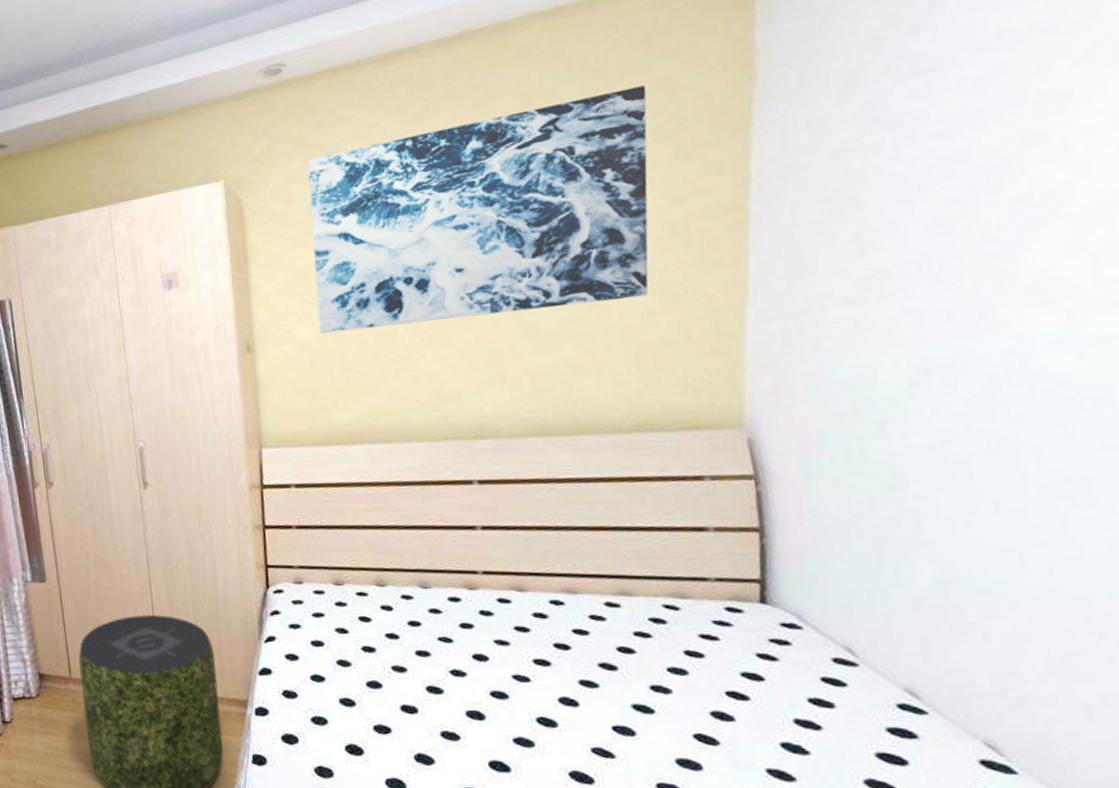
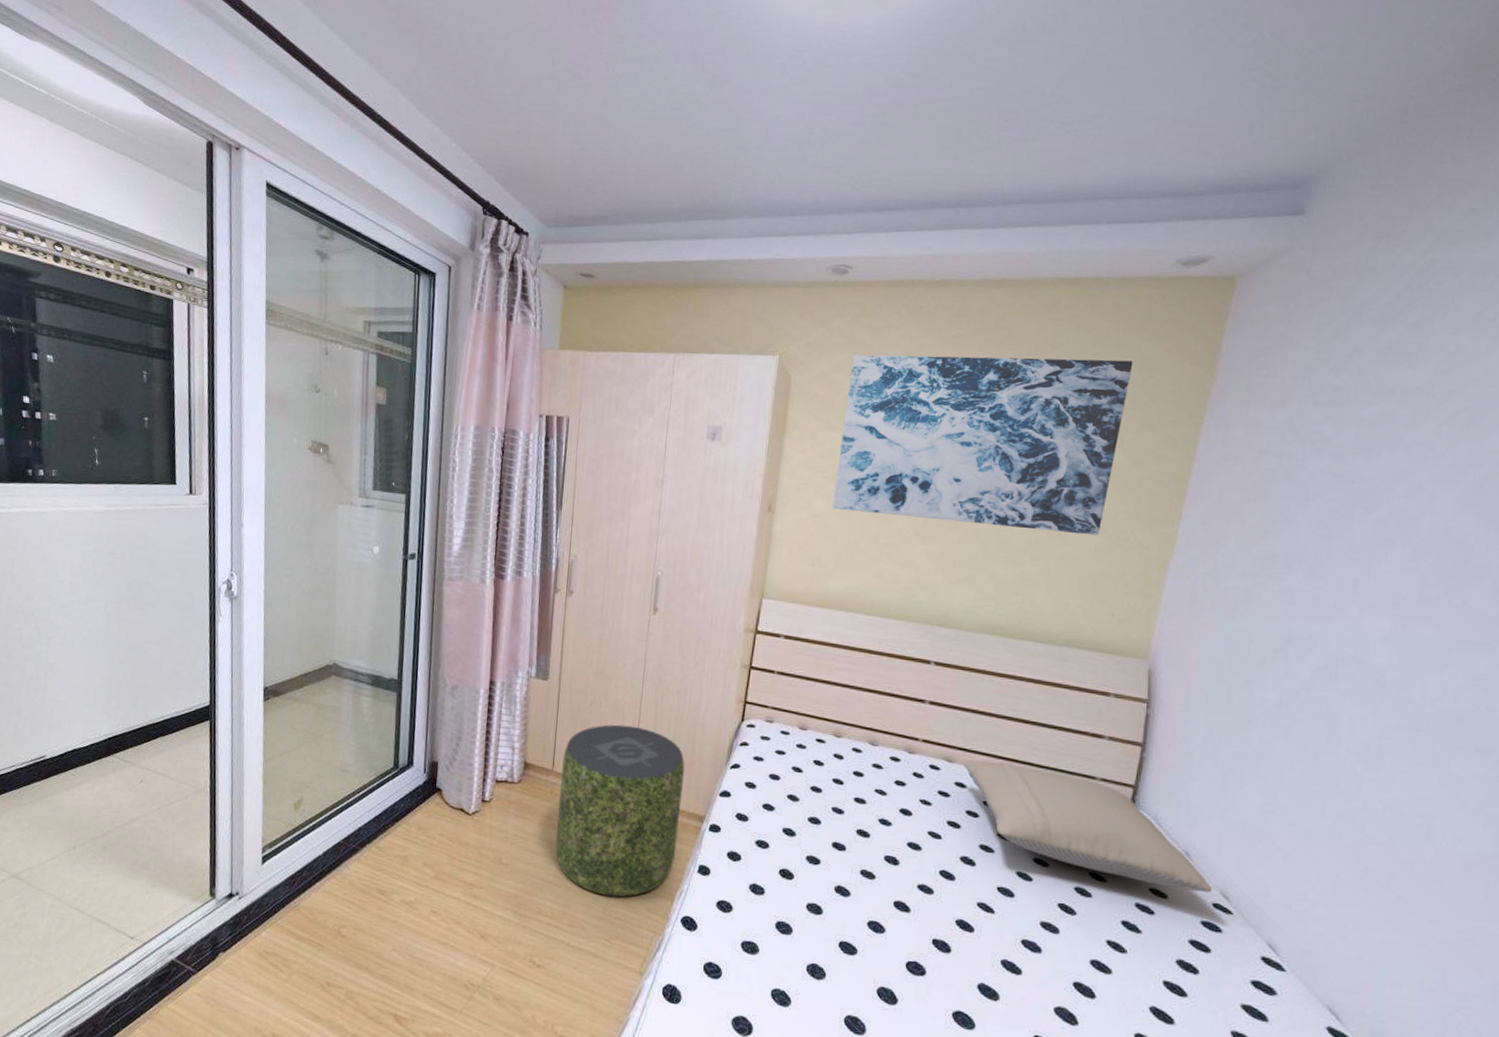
pillow: none [537,579,893,694] -> present [963,760,1212,893]

